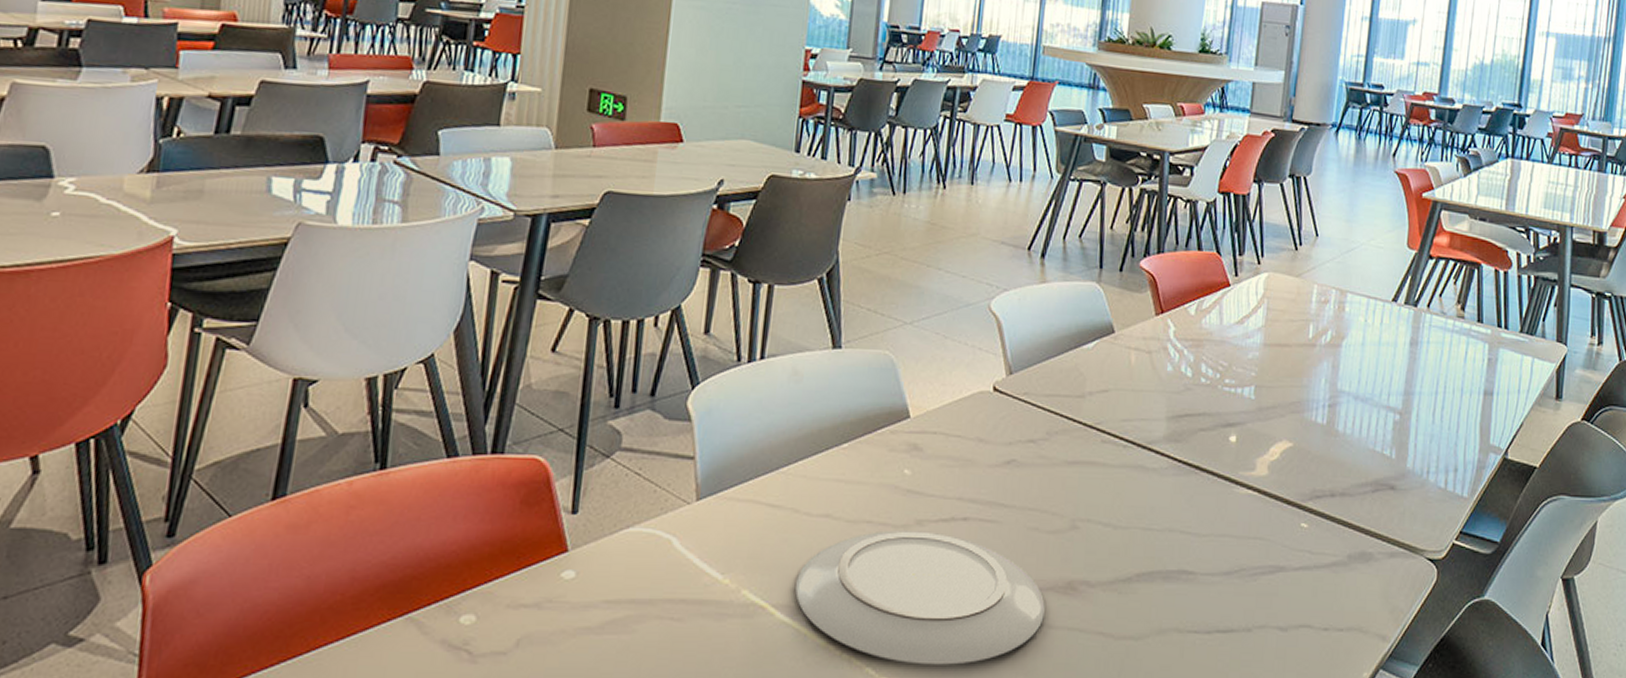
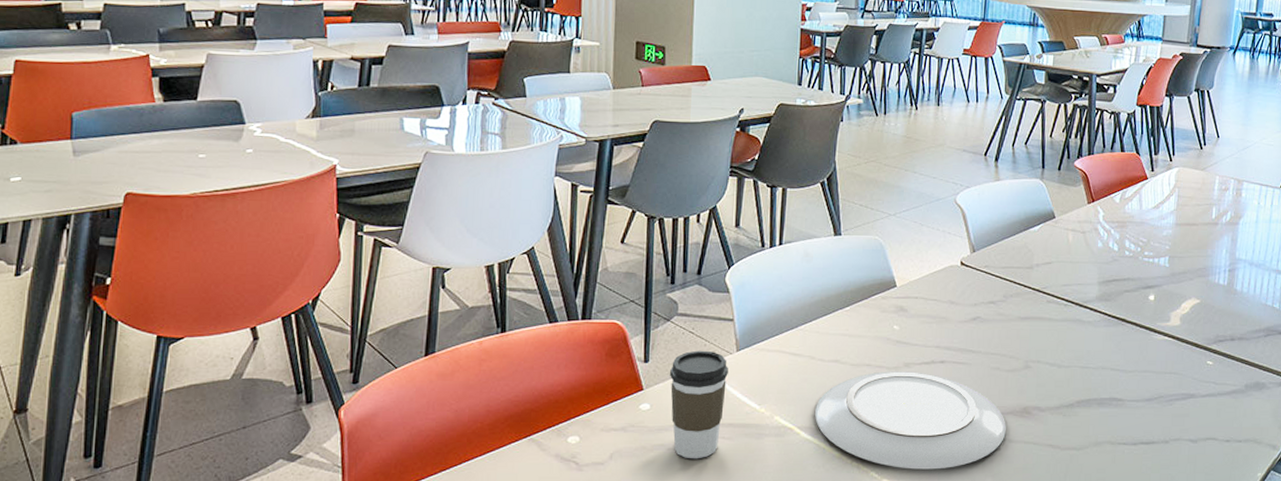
coffee cup: none [603,498,684,648] -> present [670,350,728,459]

